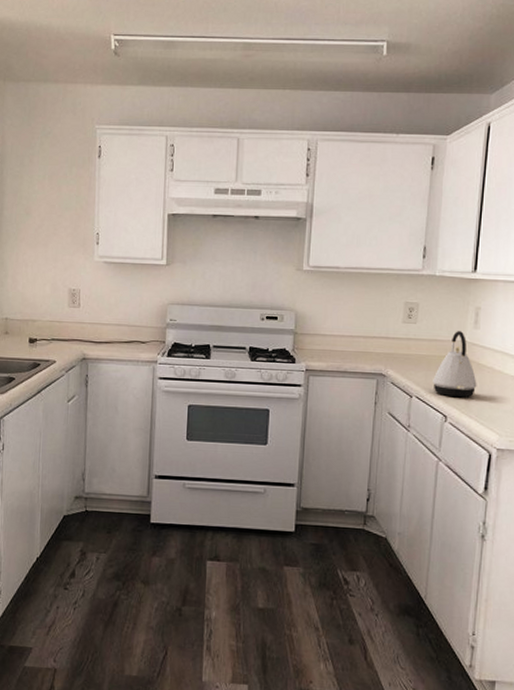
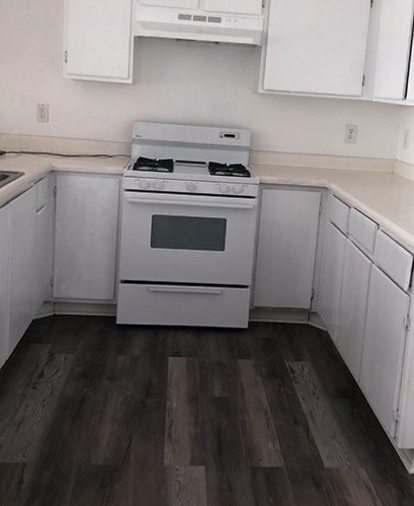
kettle: present [433,331,477,398] -> none [368,150,405,209]

